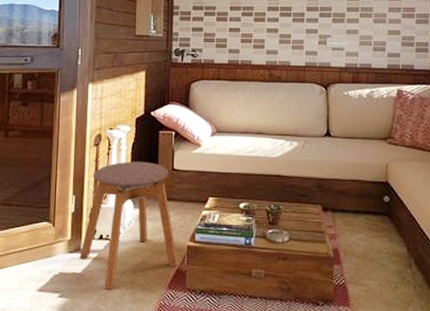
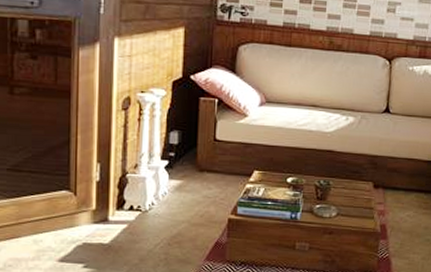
stool: present [79,161,179,289] -> none [106,128,219,260]

